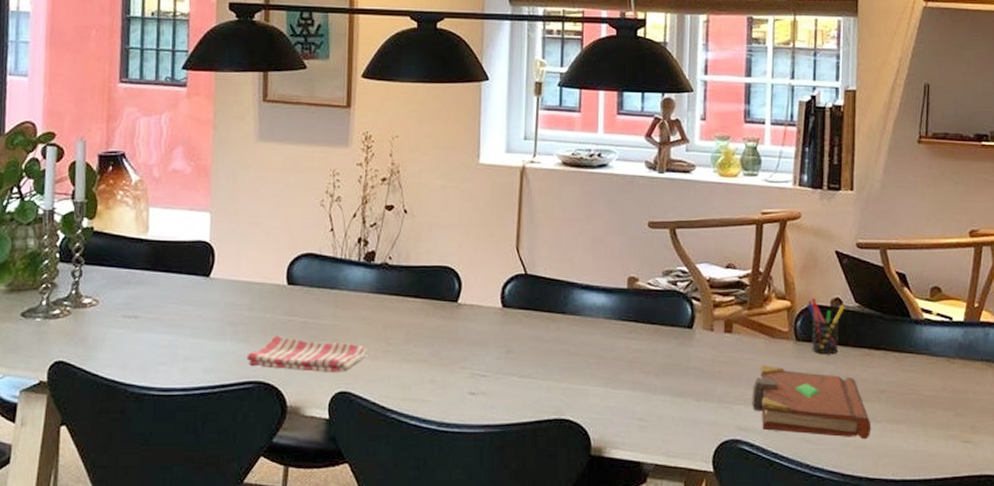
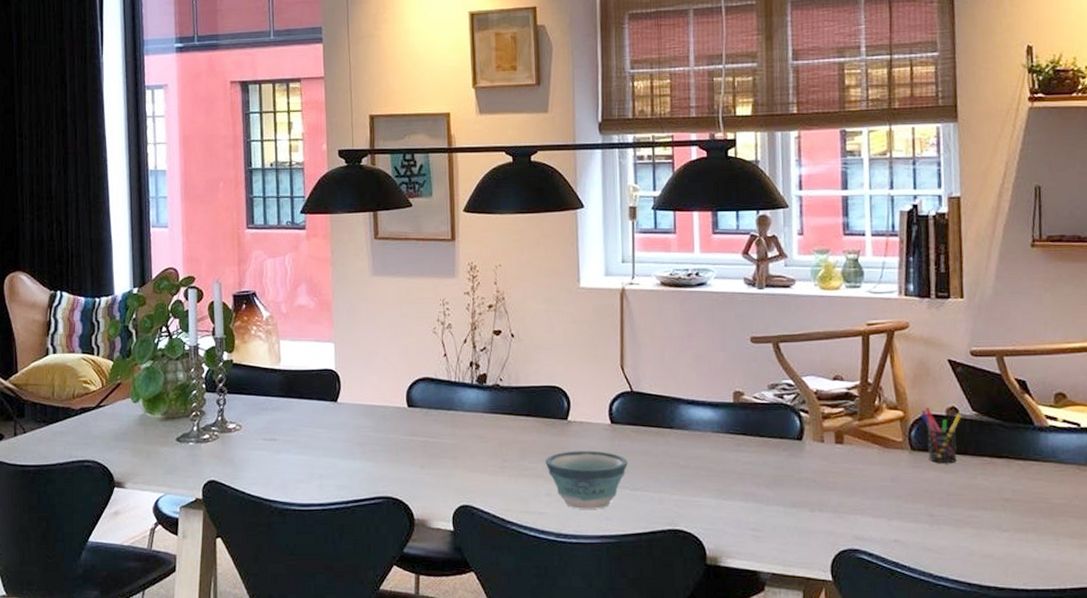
dish towel: present [246,335,368,372] -> none [375,454,486,487]
bowl: none [431,335,518,397] -> present [545,451,628,509]
book: present [752,364,871,440] -> none [868,475,998,549]

